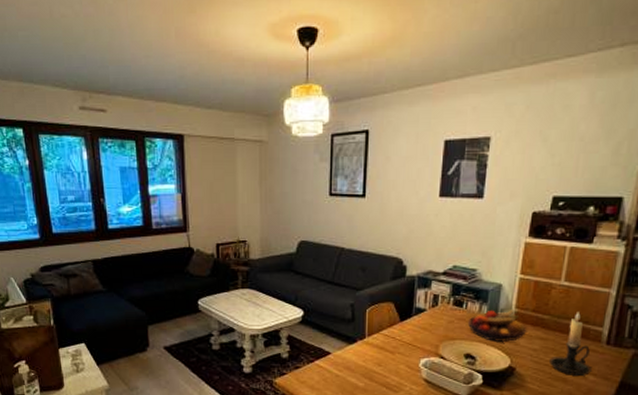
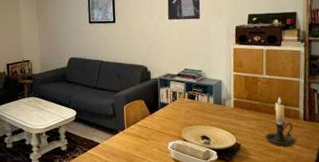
fruit bowl: present [467,310,526,342] -> none [200,99,244,125]

